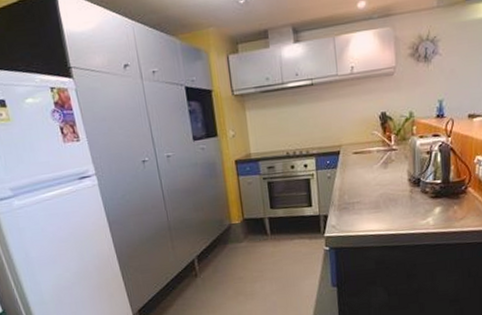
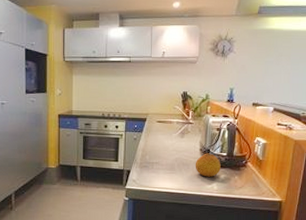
fruit: none [404,182,436,211] -> present [195,153,221,177]

